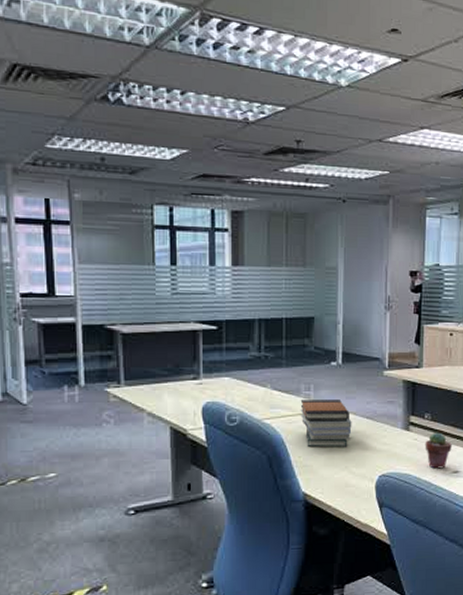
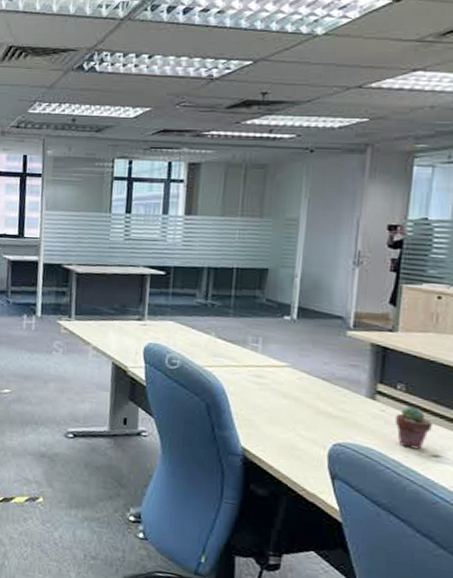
book stack: present [300,400,352,448] -> none [245,351,304,407]

